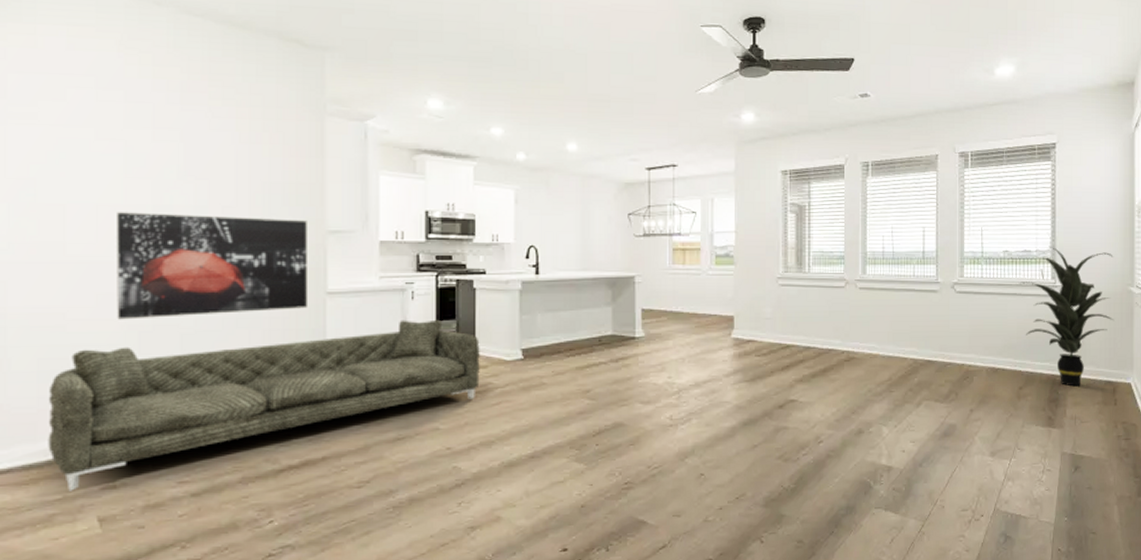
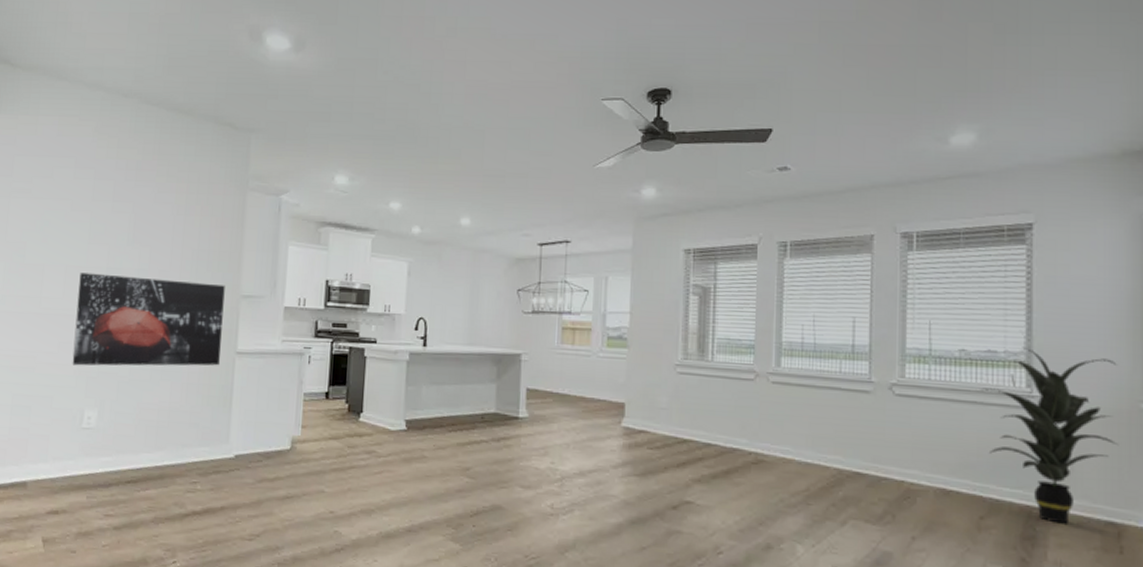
sofa: present [48,319,480,491] -> none [12,382,367,512]

